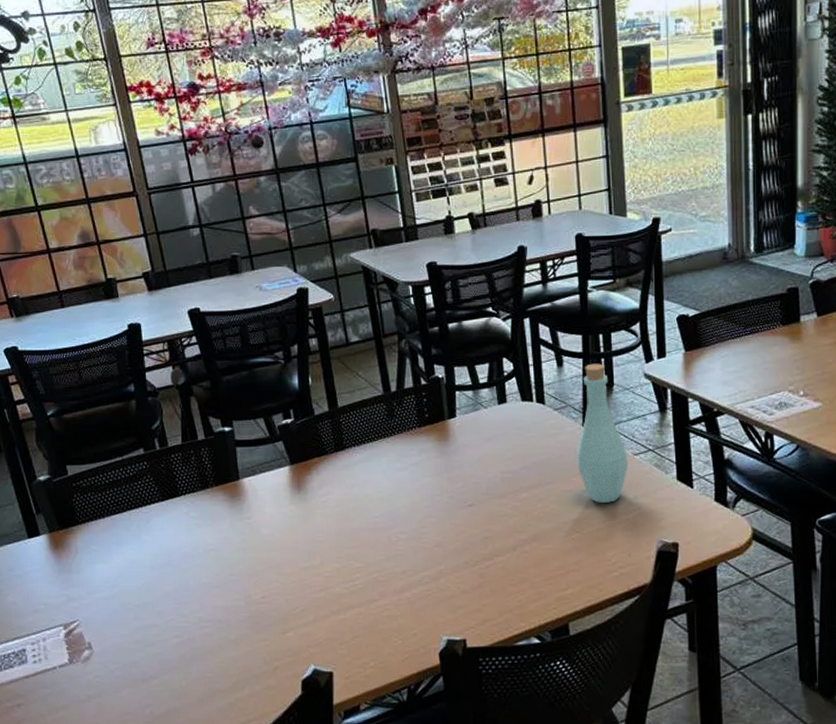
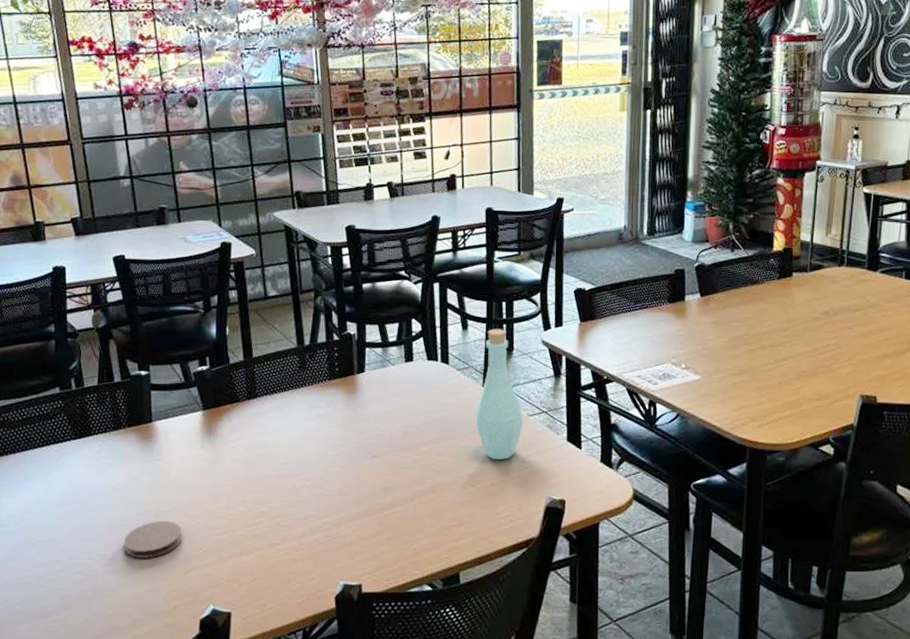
coaster: none [219,581,278,619] -> present [123,521,183,558]

